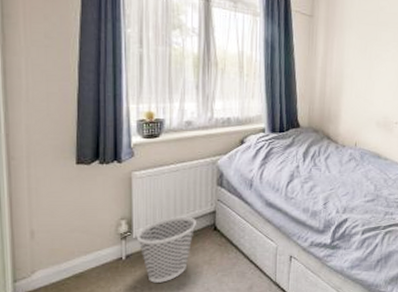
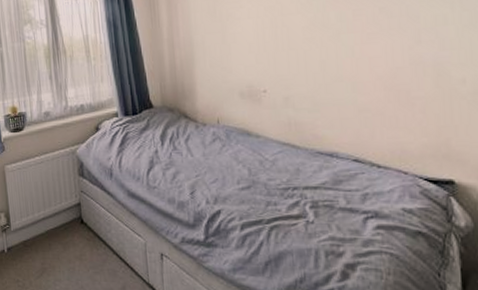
wastebasket: present [136,216,196,283] -> none [14,209,64,277]

